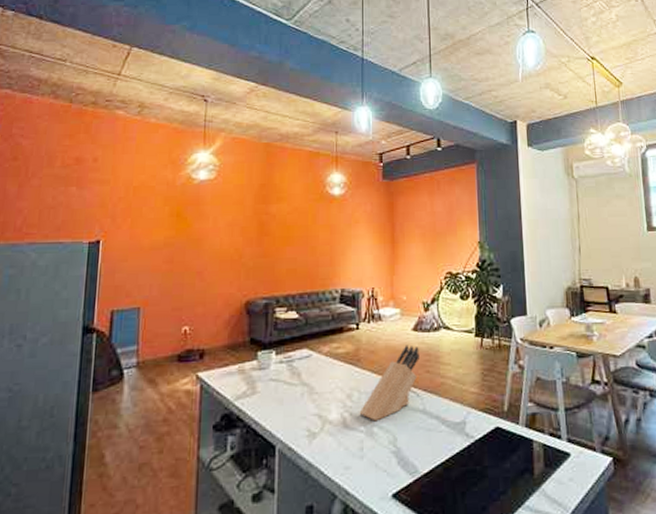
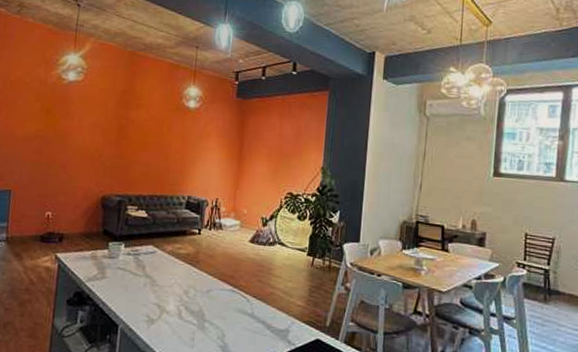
knife block: present [359,345,420,422] -> none [194,254,254,318]

